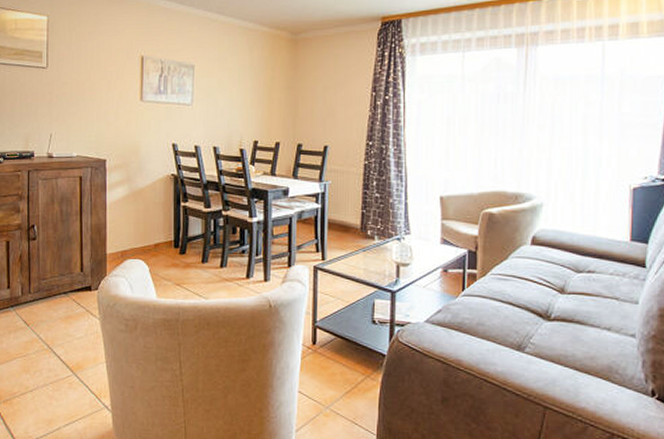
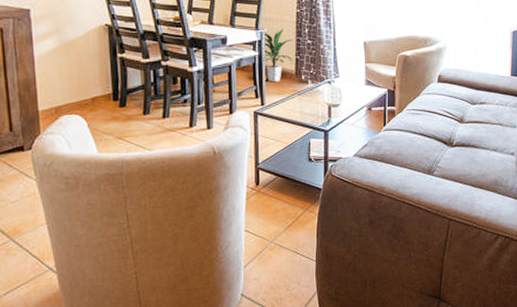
indoor plant: none [326,181,359,237] -> present [262,28,293,82]

